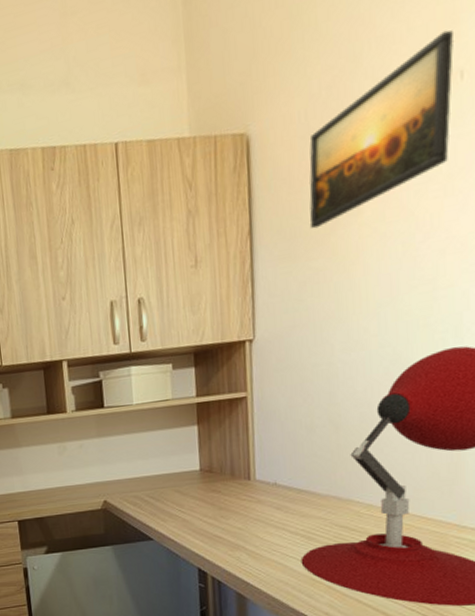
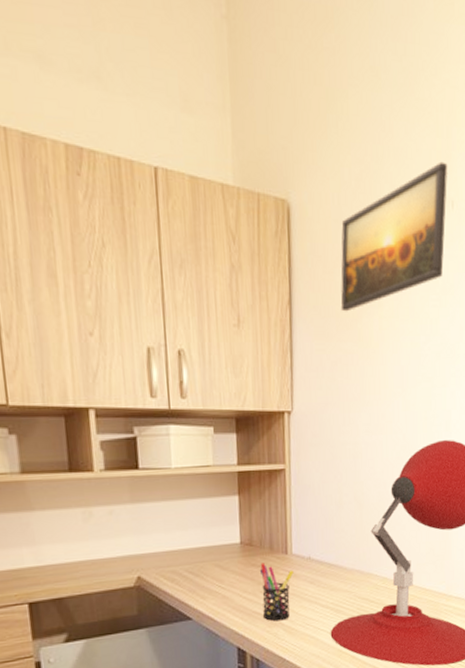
pen holder: none [220,488,258,546] -> present [259,563,294,622]

